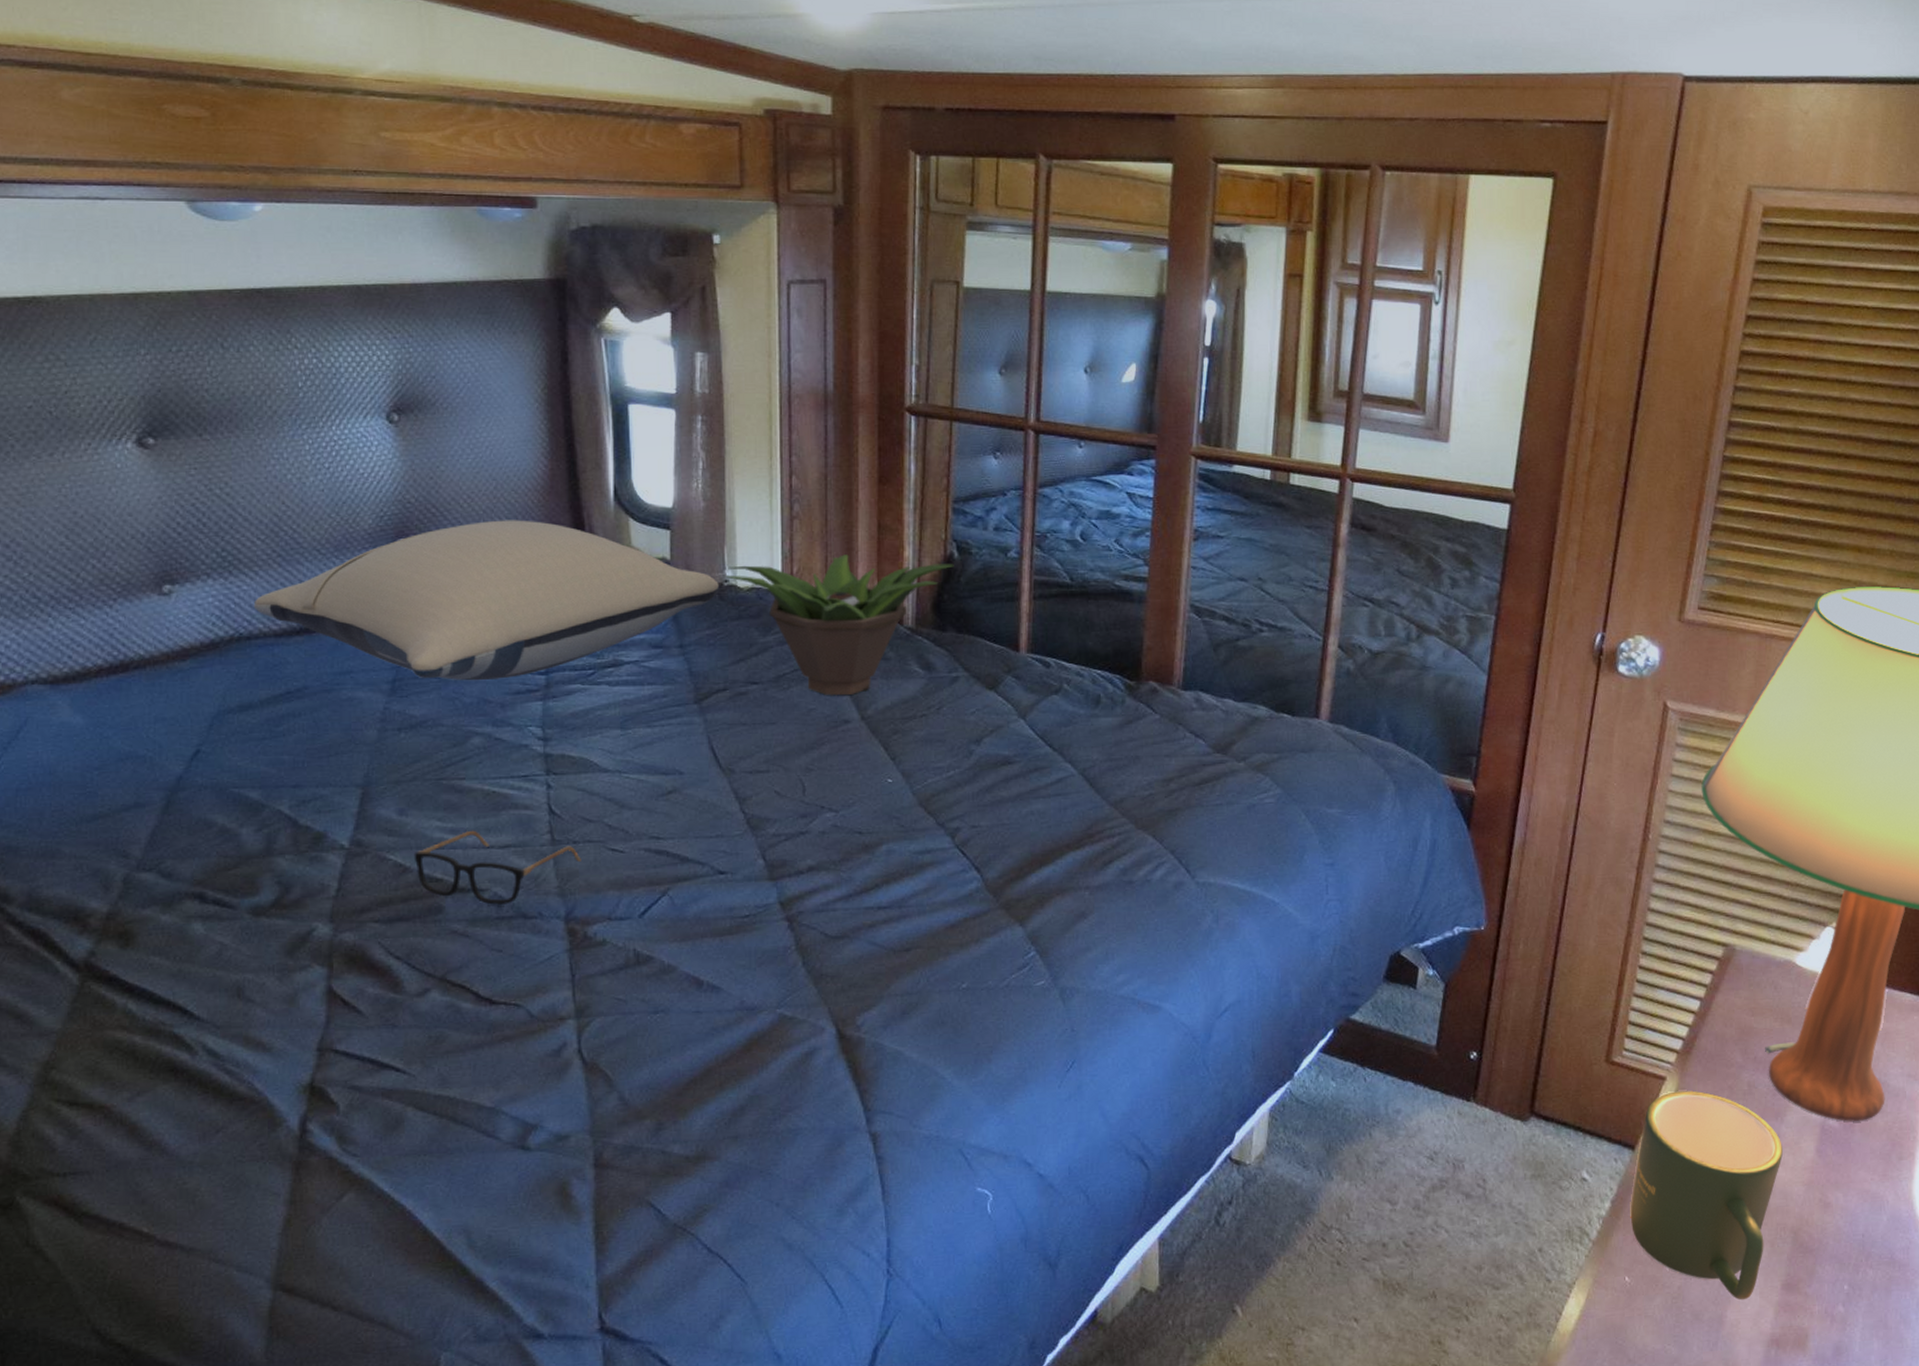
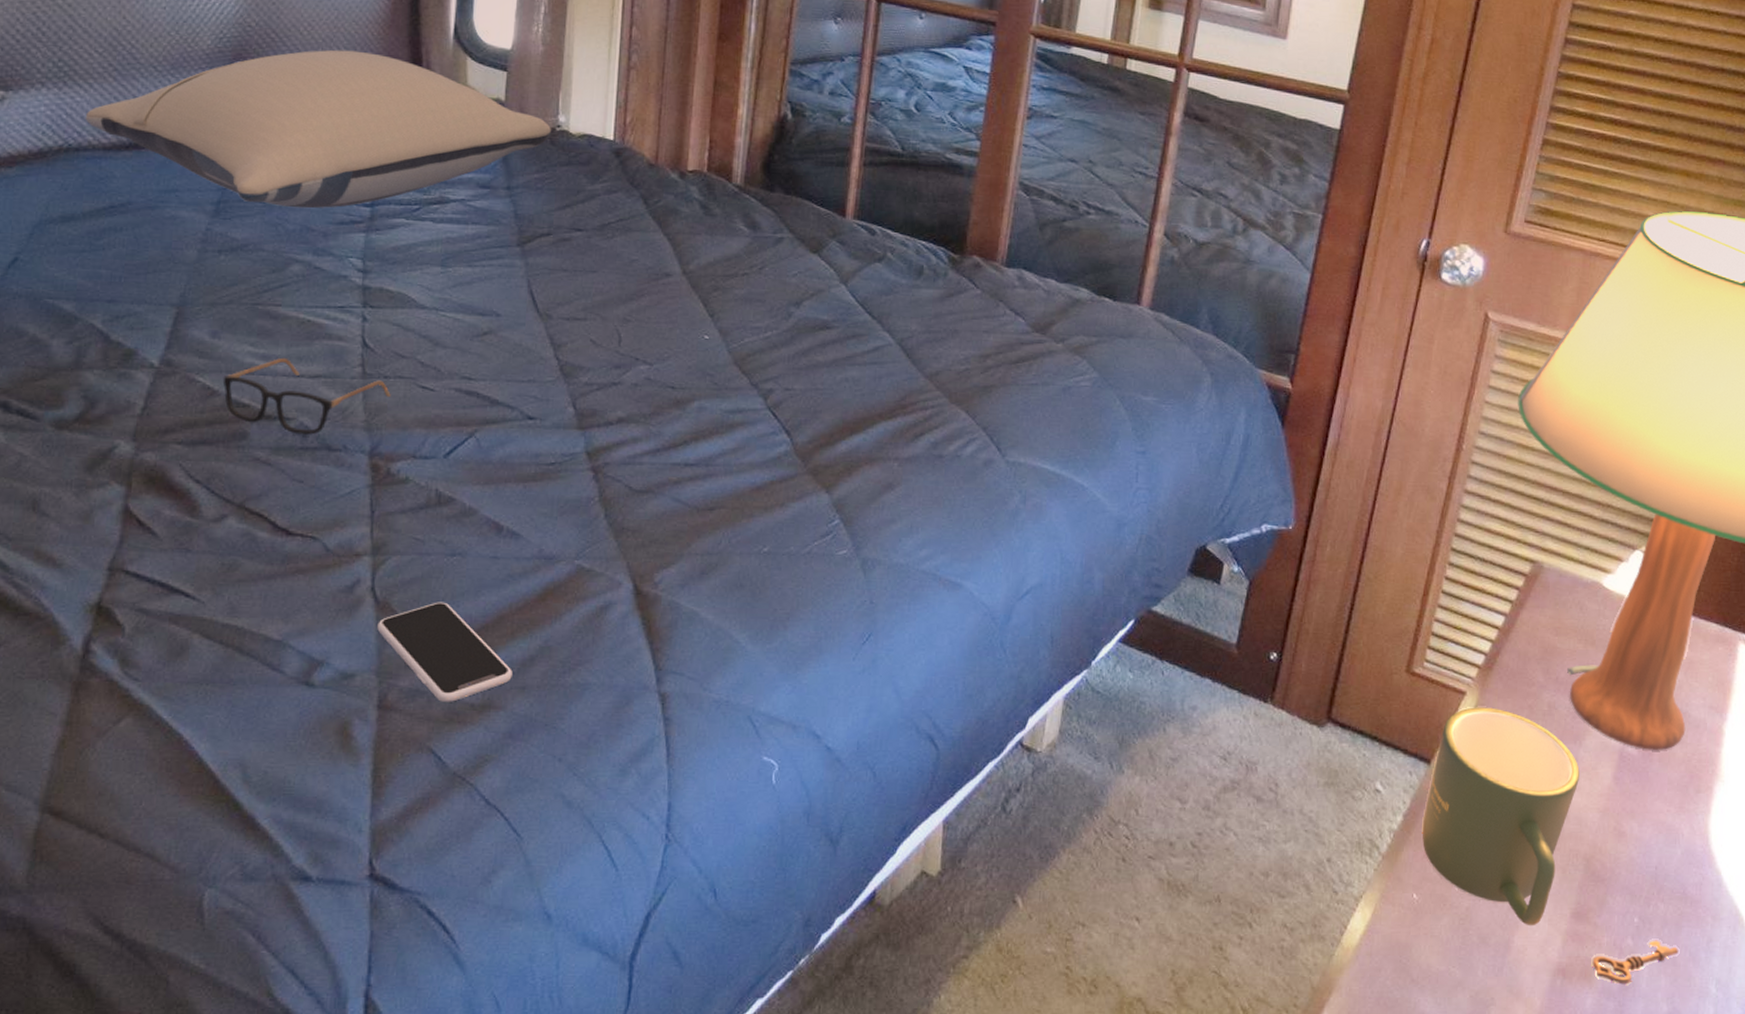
smartphone: none [587,1059,724,1156] -> present [377,602,512,702]
decorative plant: present [725,554,954,696] -> none [558,108,787,249]
key: none [1805,1305,1890,1351] -> present [1592,940,1679,985]

